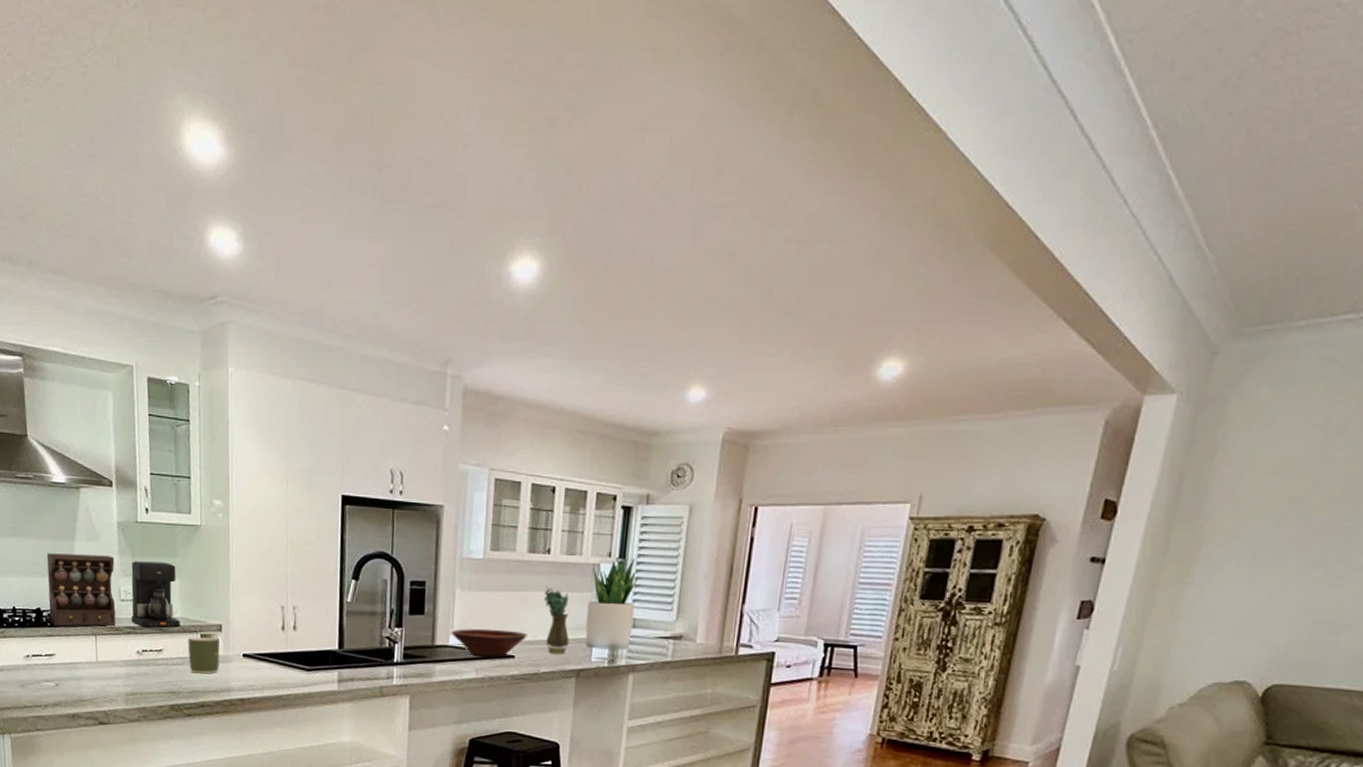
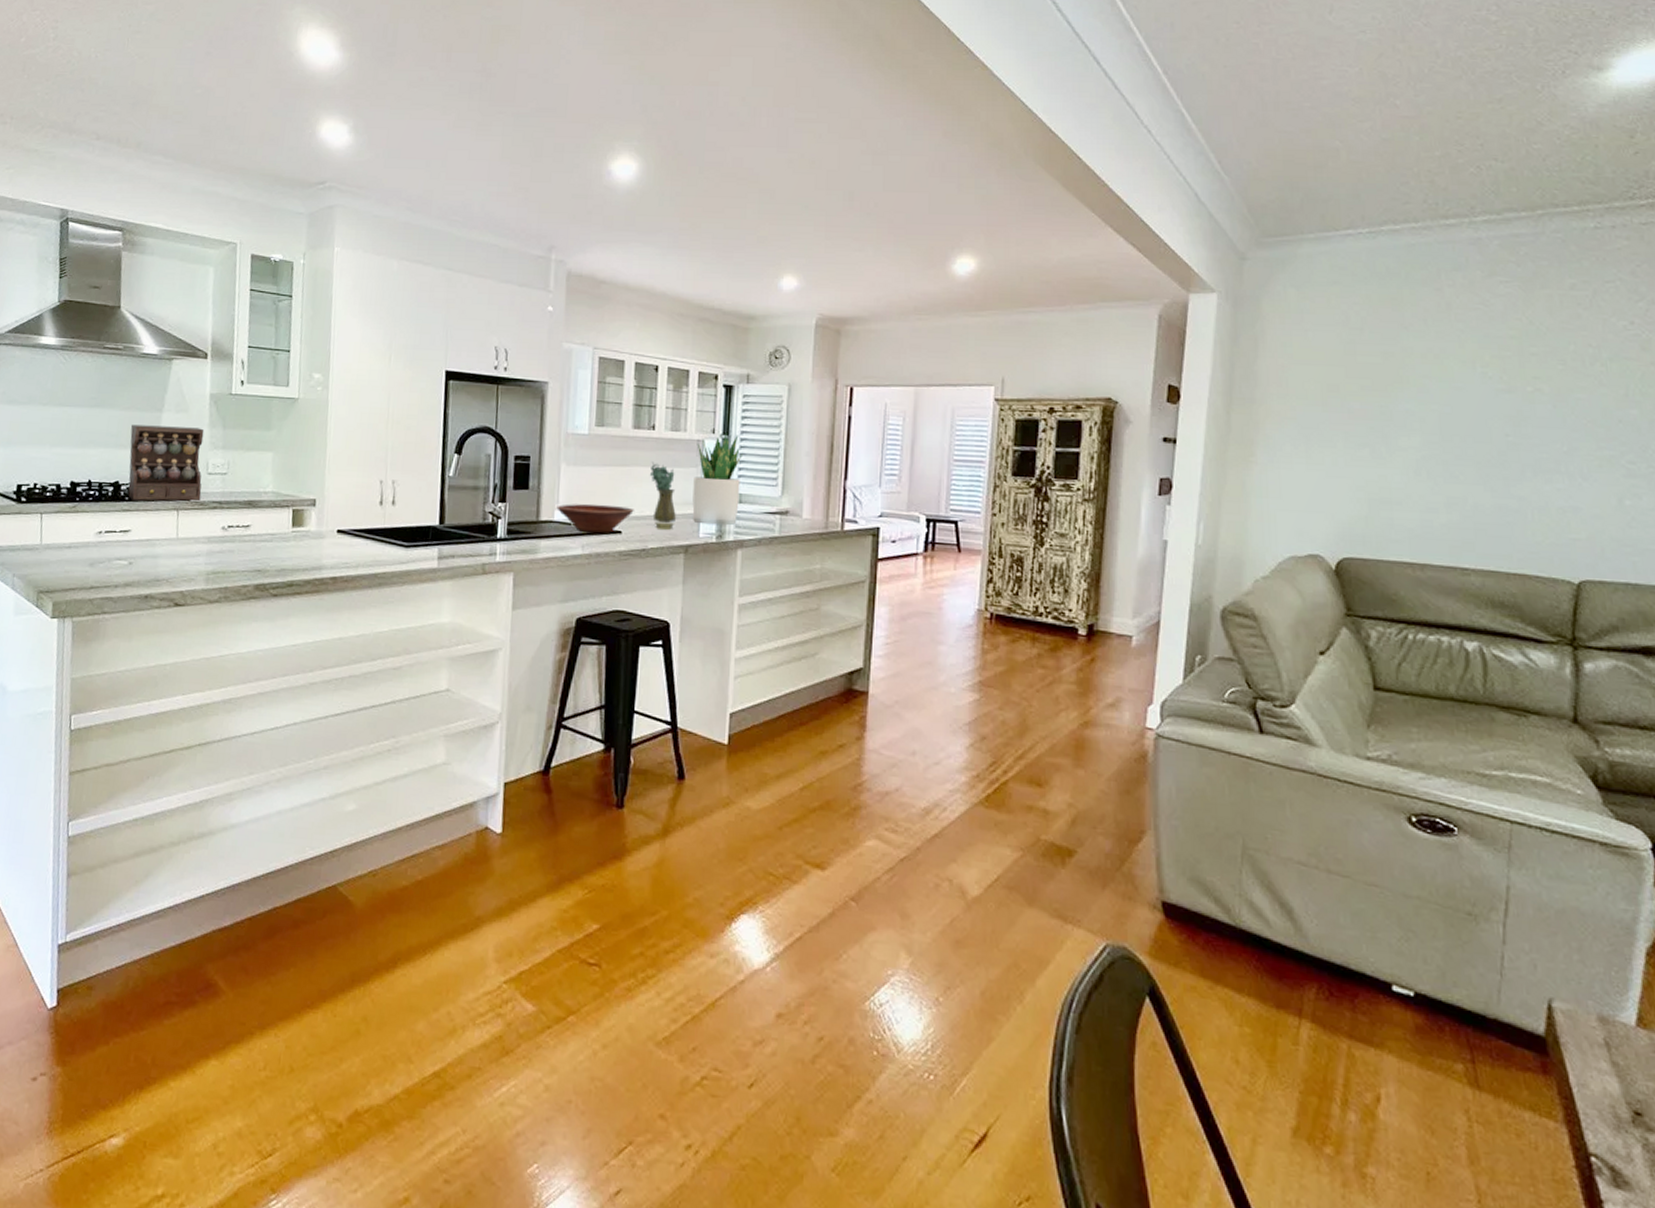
coffee maker: present [131,561,180,628] -> none [217,433,271,503]
mug: present [187,637,220,674] -> none [278,512,313,551]

